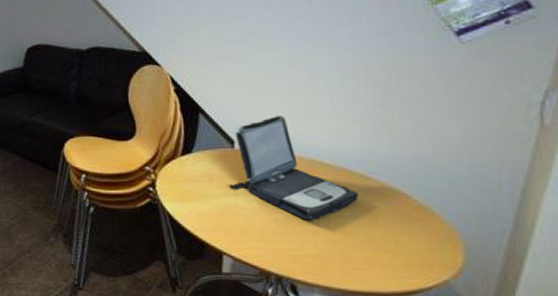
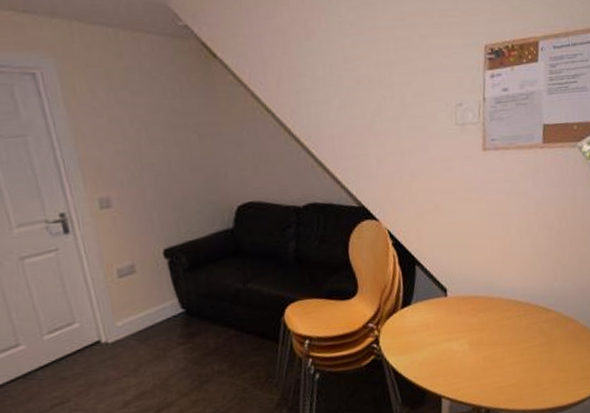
laptop: present [229,116,358,221] -> none [444,262,543,354]

